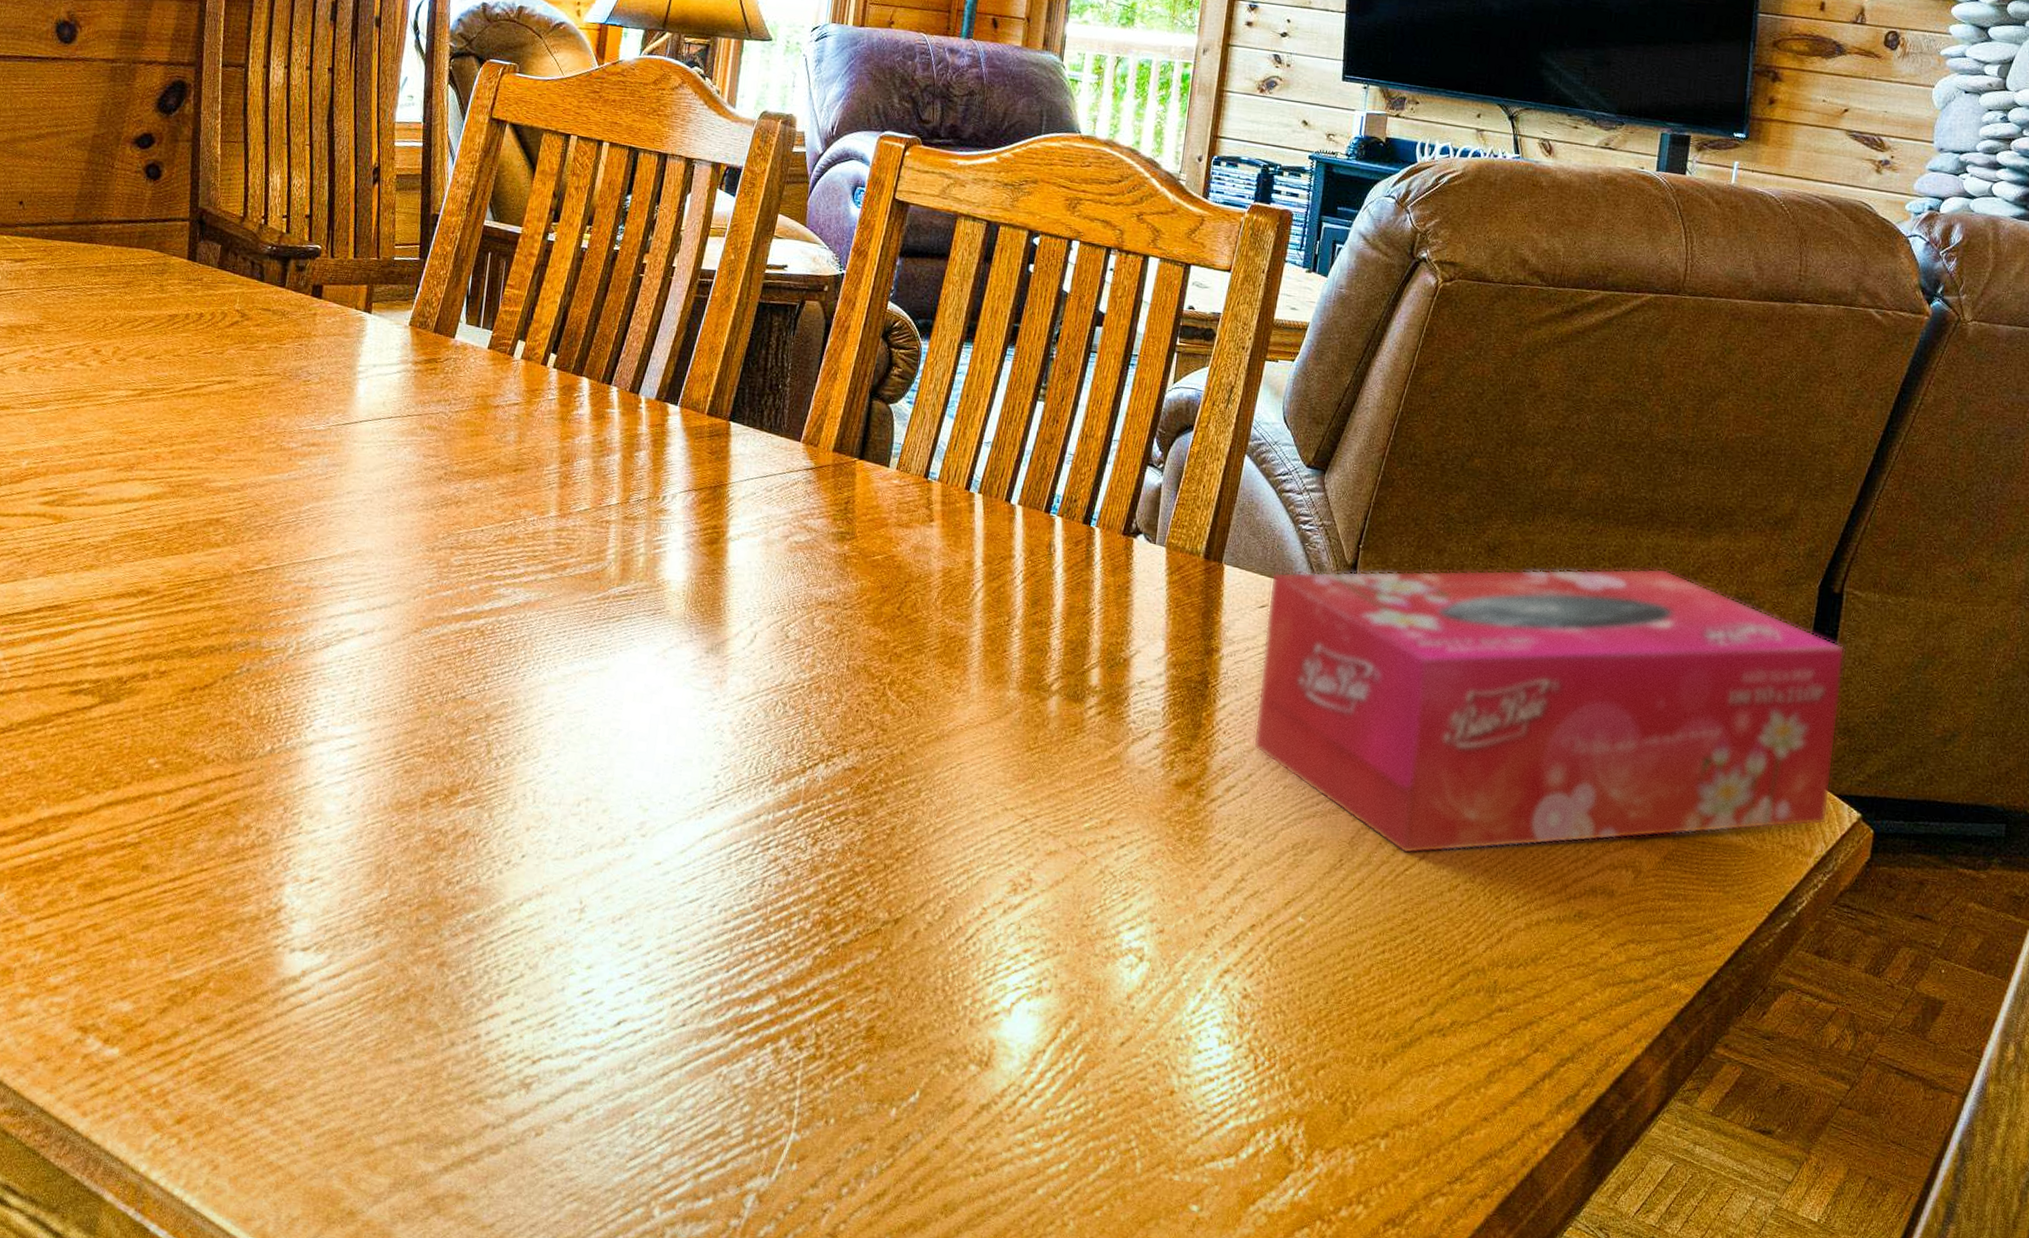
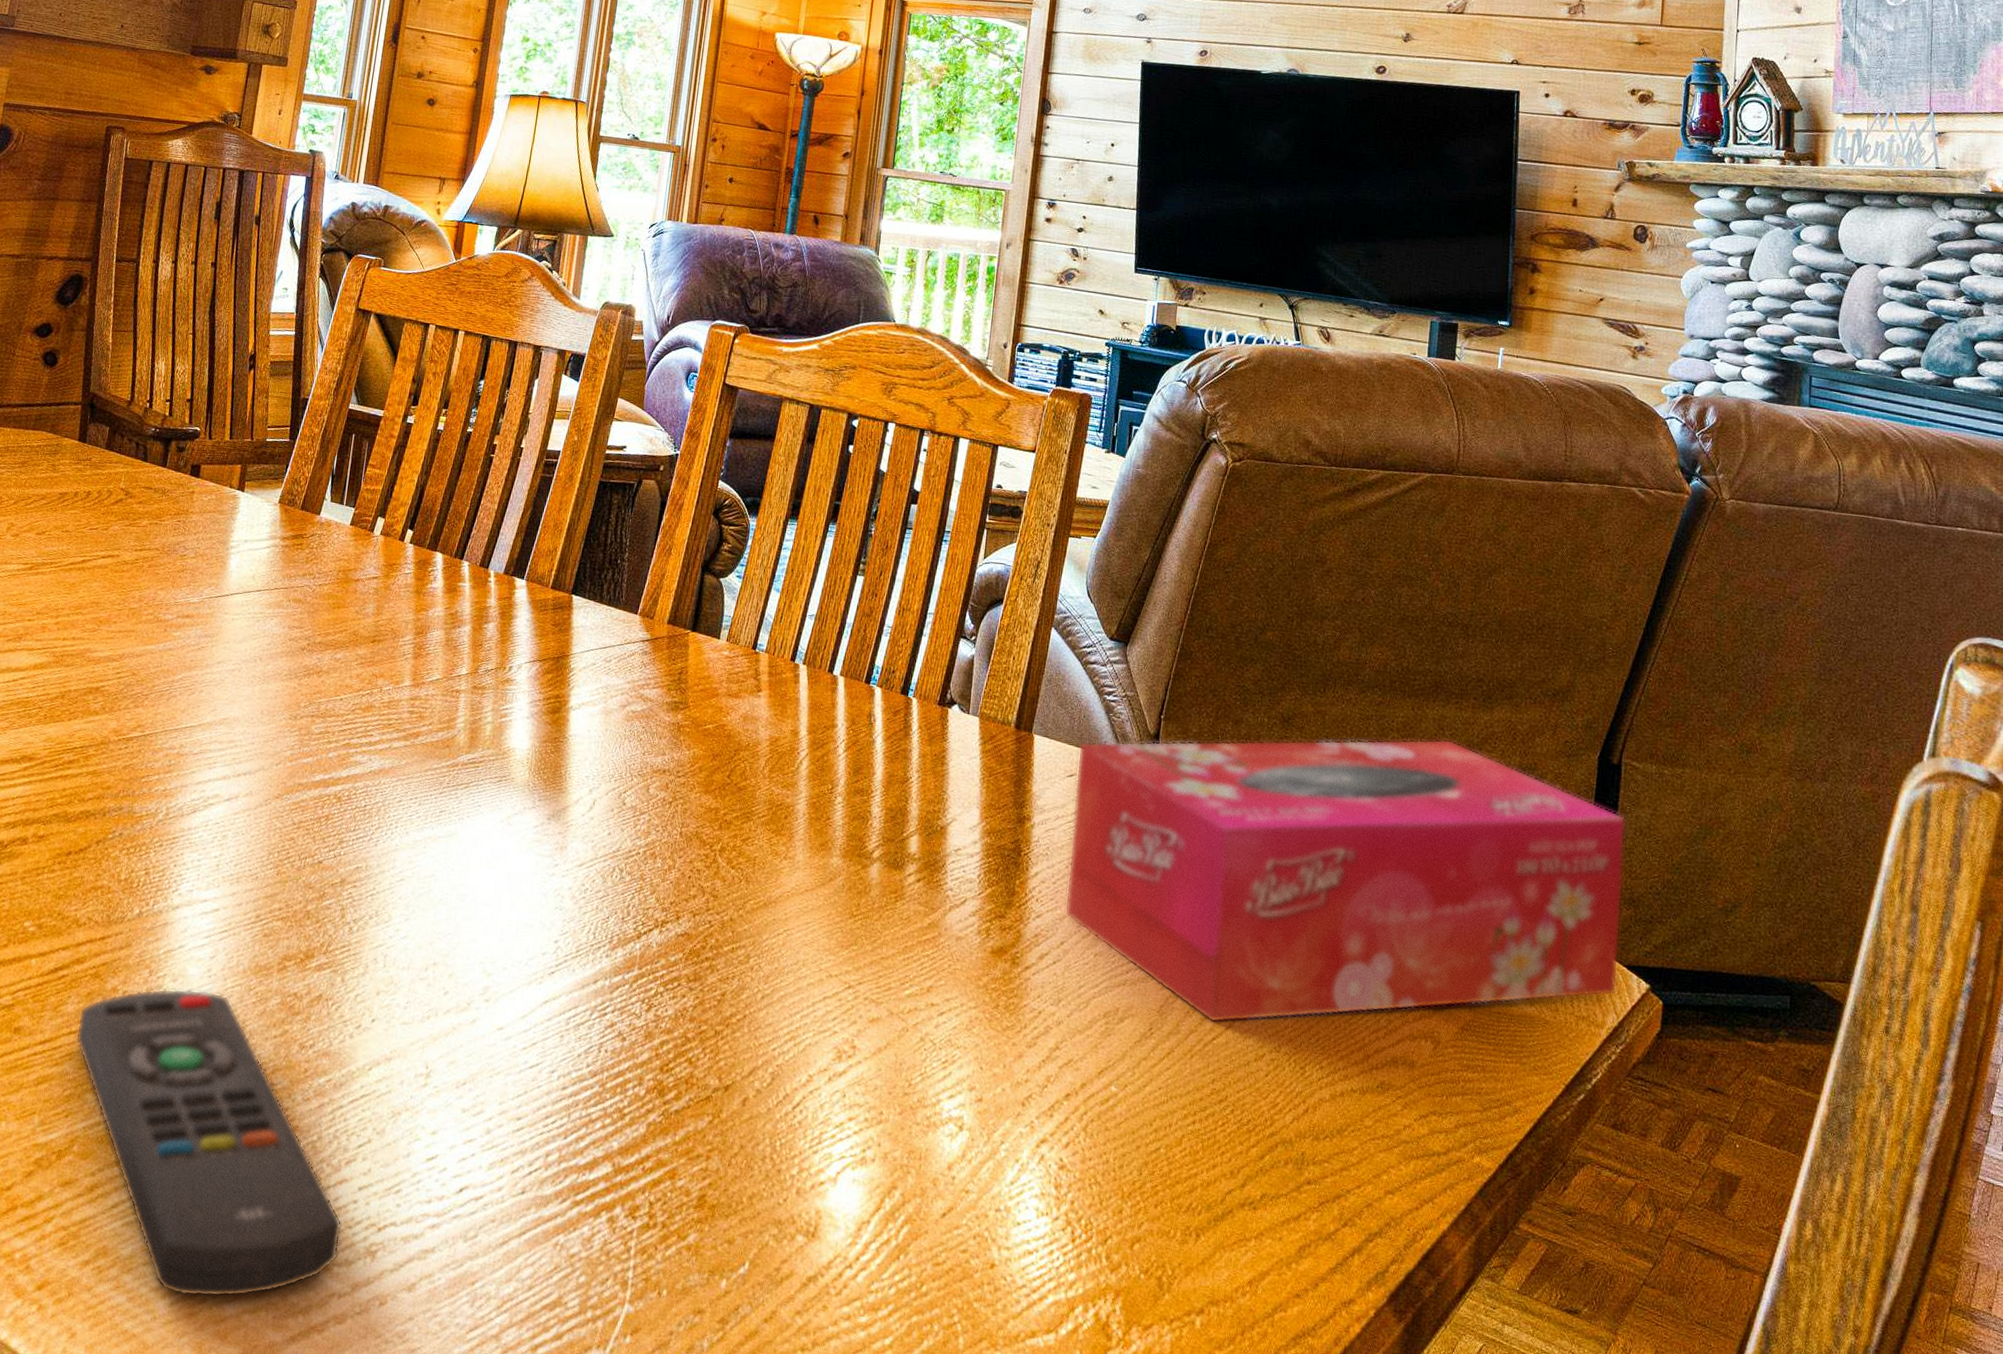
remote control: none [207,825,495,1130] -> present [75,988,343,1298]

